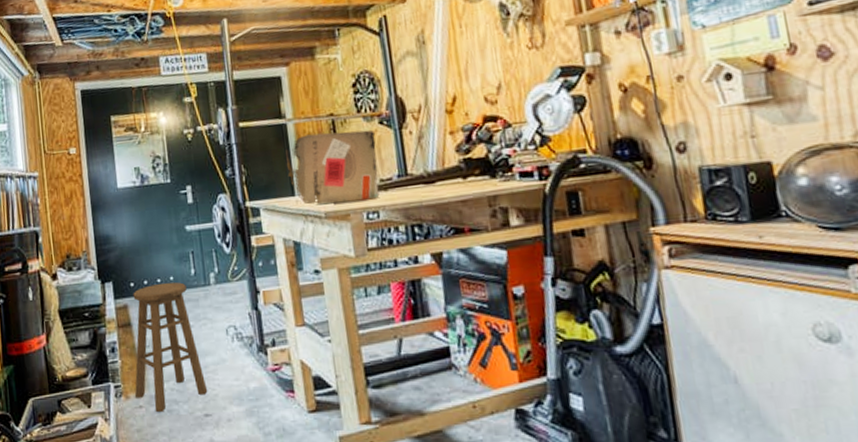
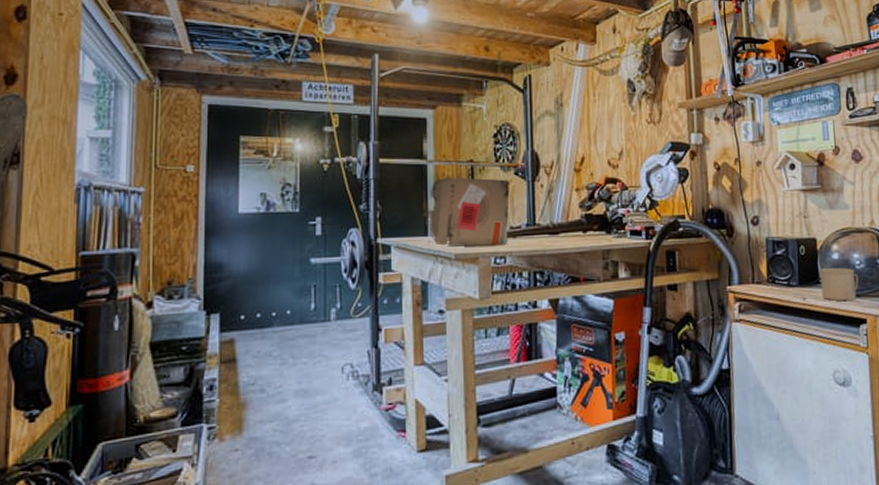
bar stool: present [133,282,208,412] -> none [230,316,315,455]
mug: none [779,195,842,238] -> present [819,268,859,302]

